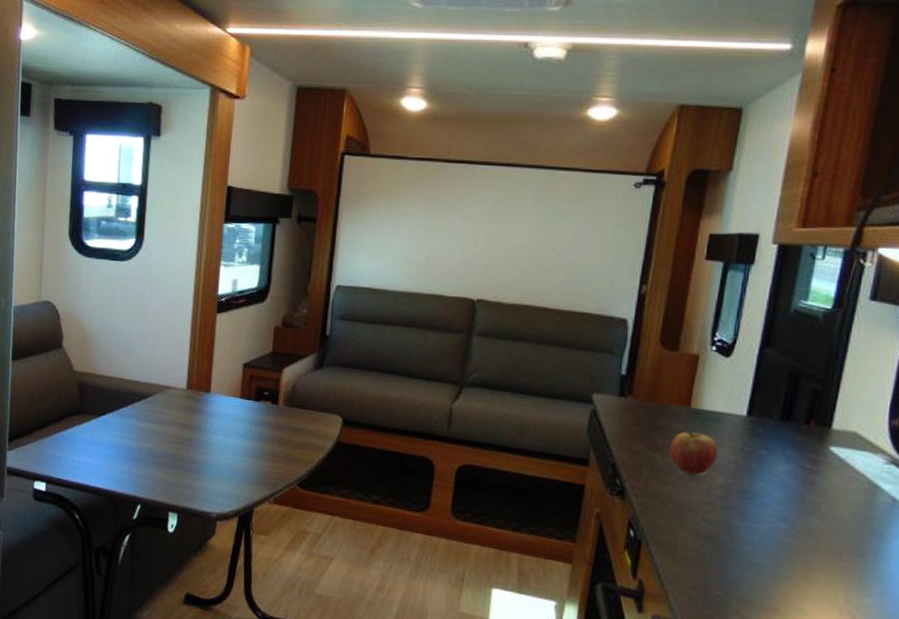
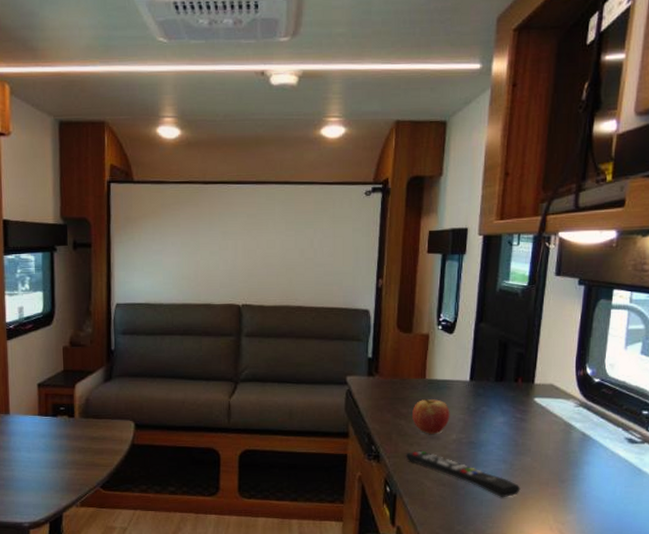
remote control: none [656,492,803,565] -> present [405,450,521,498]

